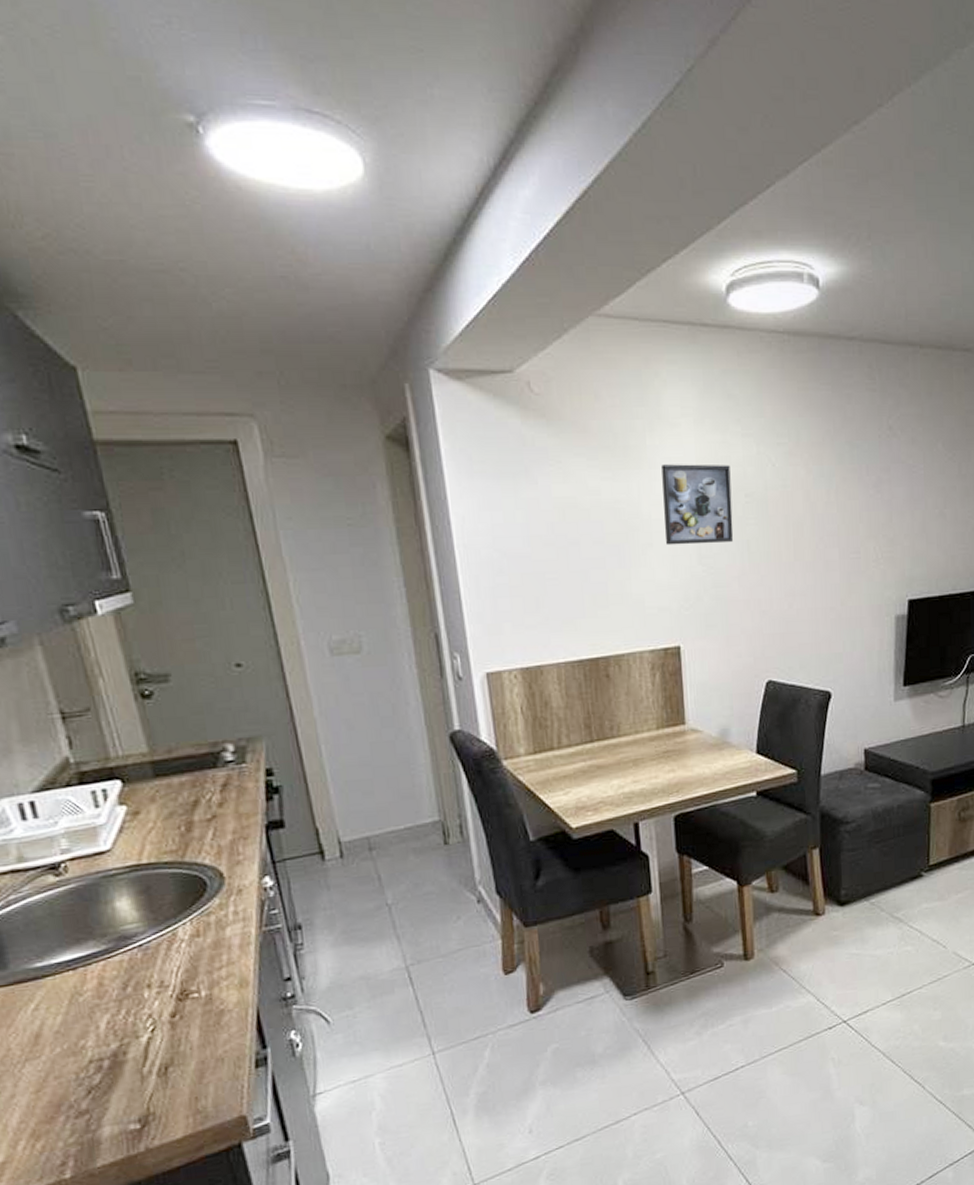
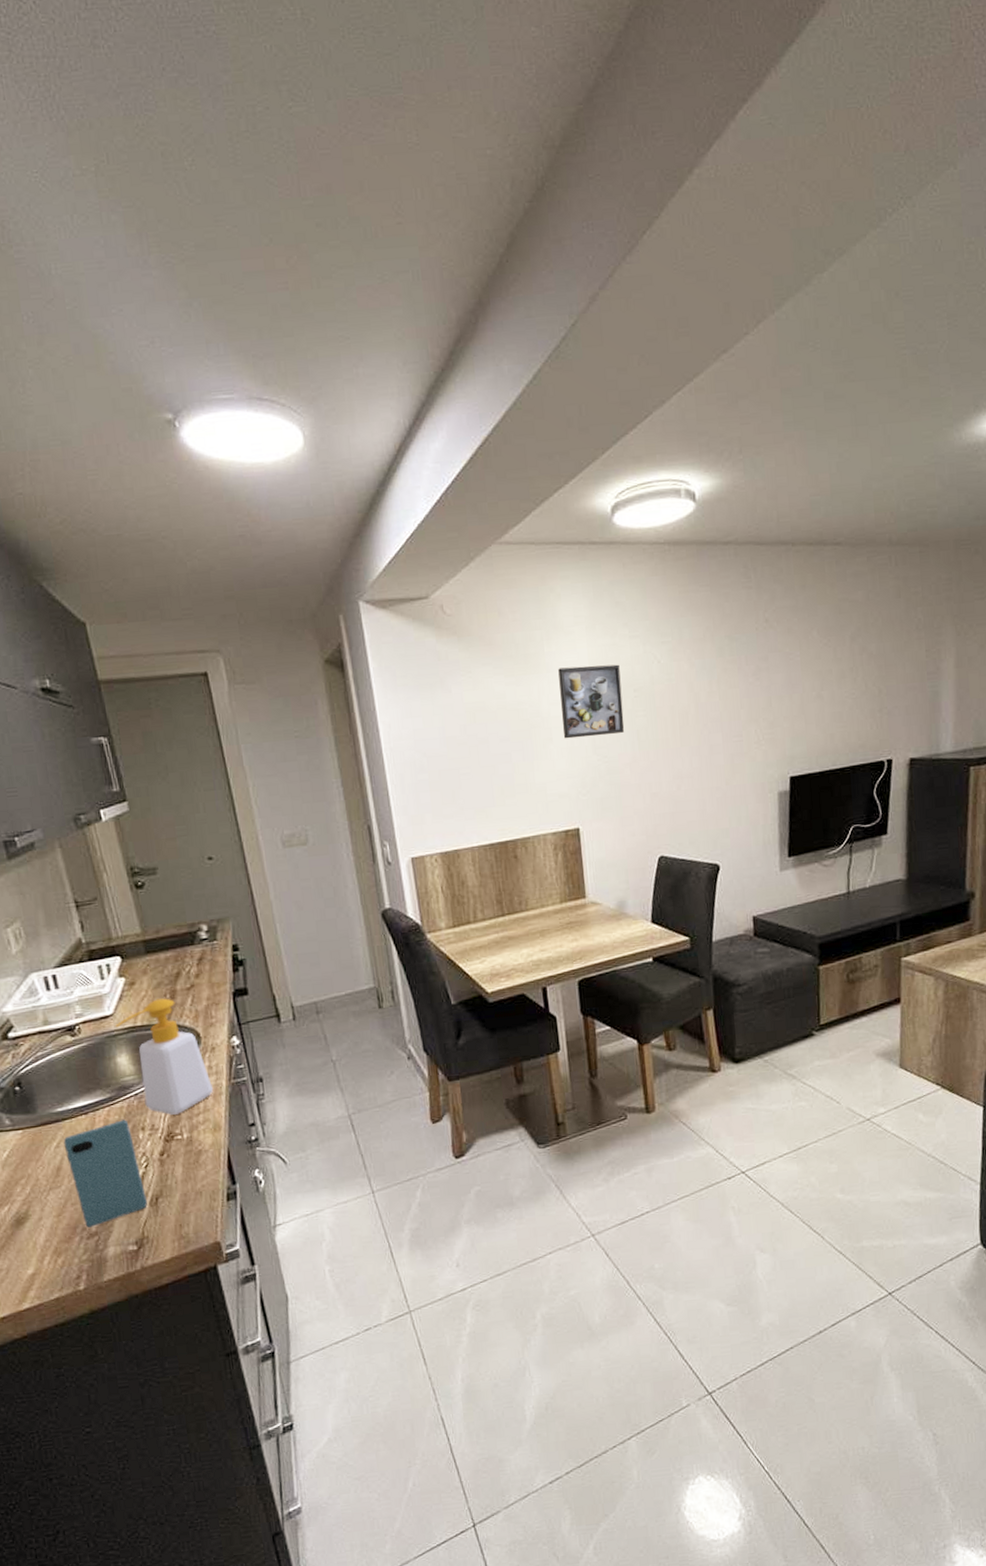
smartphone: none [43,975,154,1106] -> present [63,1119,147,1229]
soap bottle: none [113,831,239,969] -> present [115,998,213,1115]

